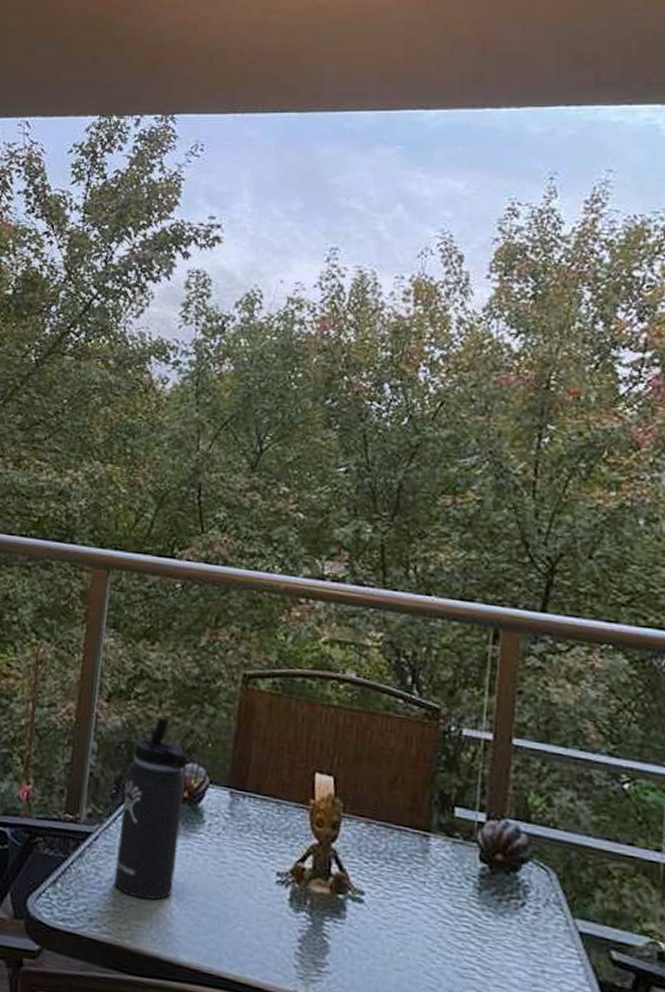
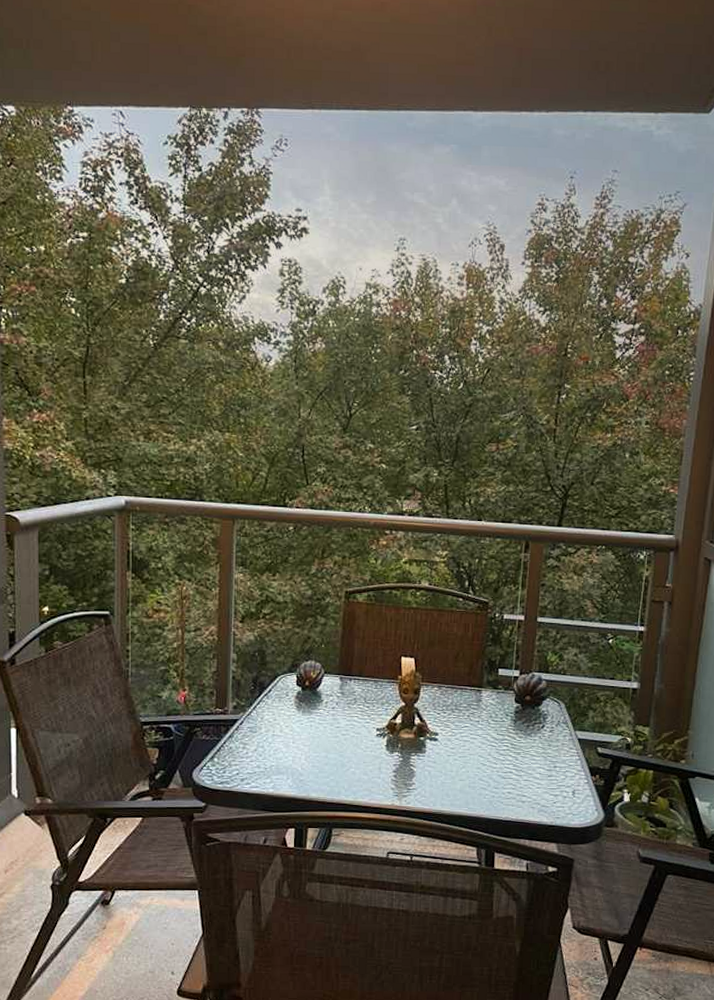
thermos bottle: present [114,718,188,900] -> none [258,630,307,760]

